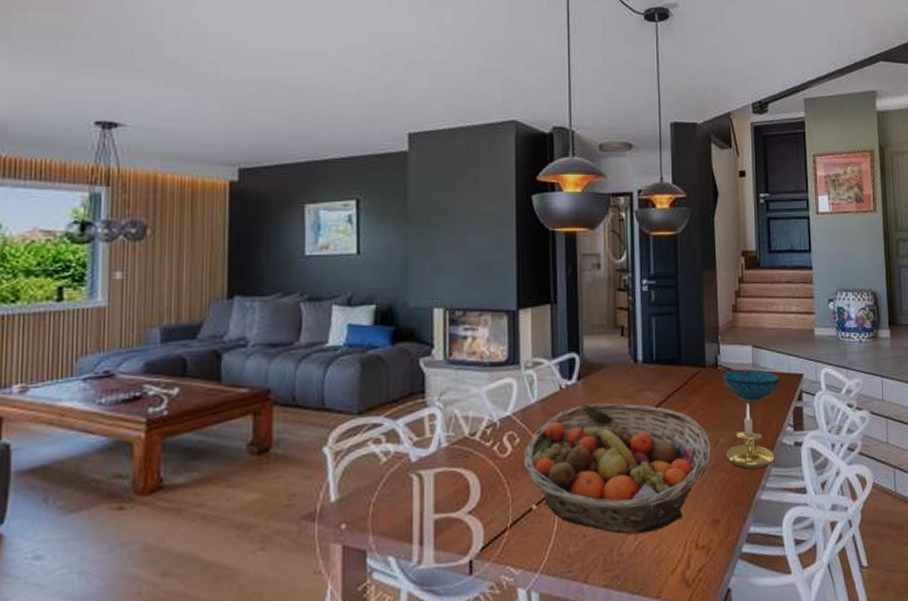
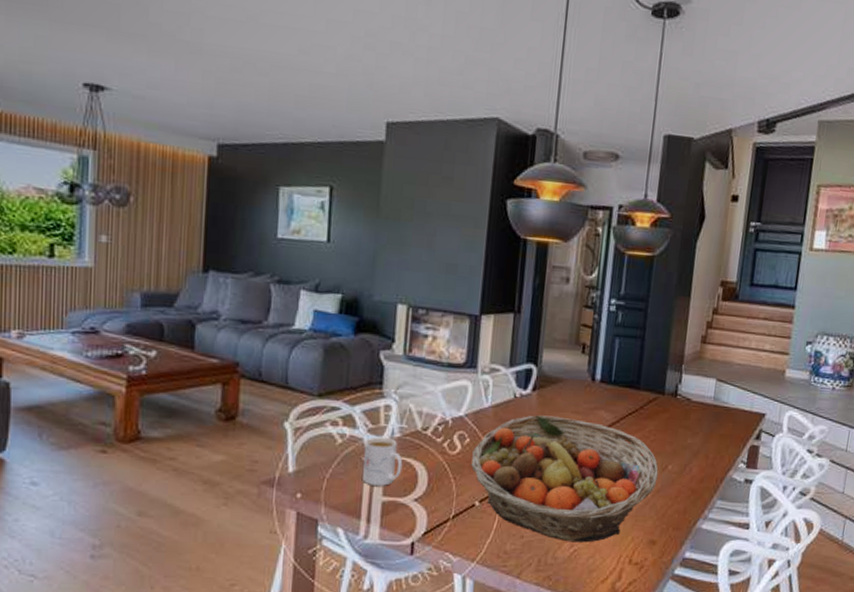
mug: none [410,448,453,504] -> present [363,437,403,486]
decorative bowl: present [721,369,781,402] -> none [679,401,741,435]
candle holder: present [725,403,775,469] -> none [671,435,722,499]

